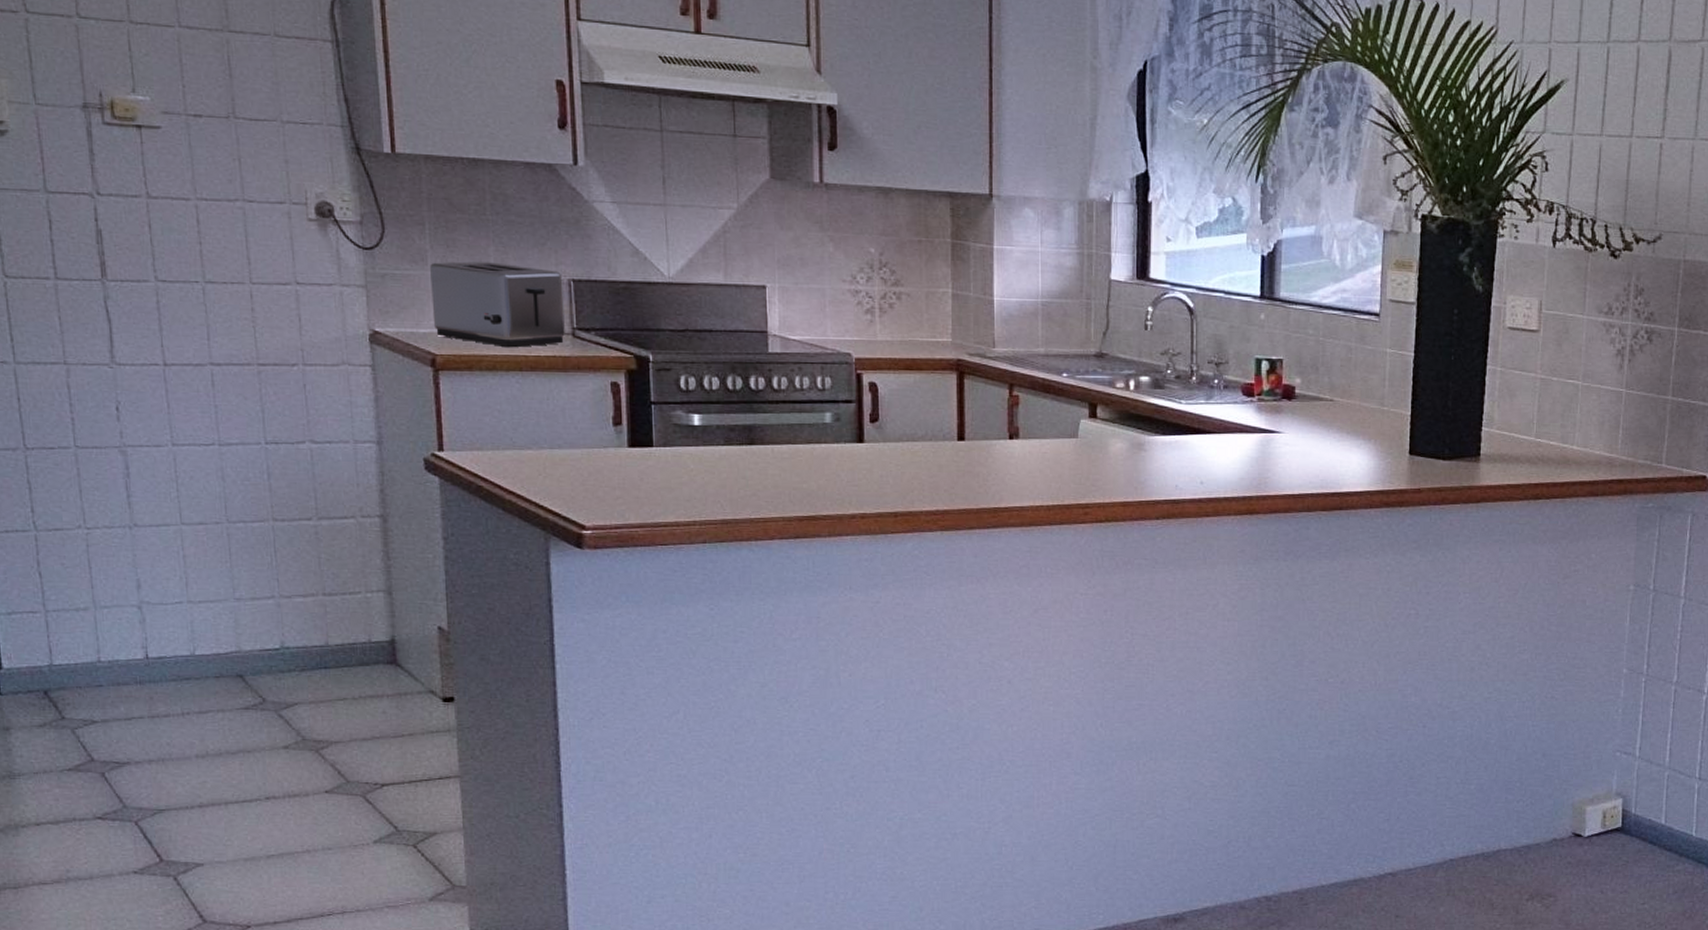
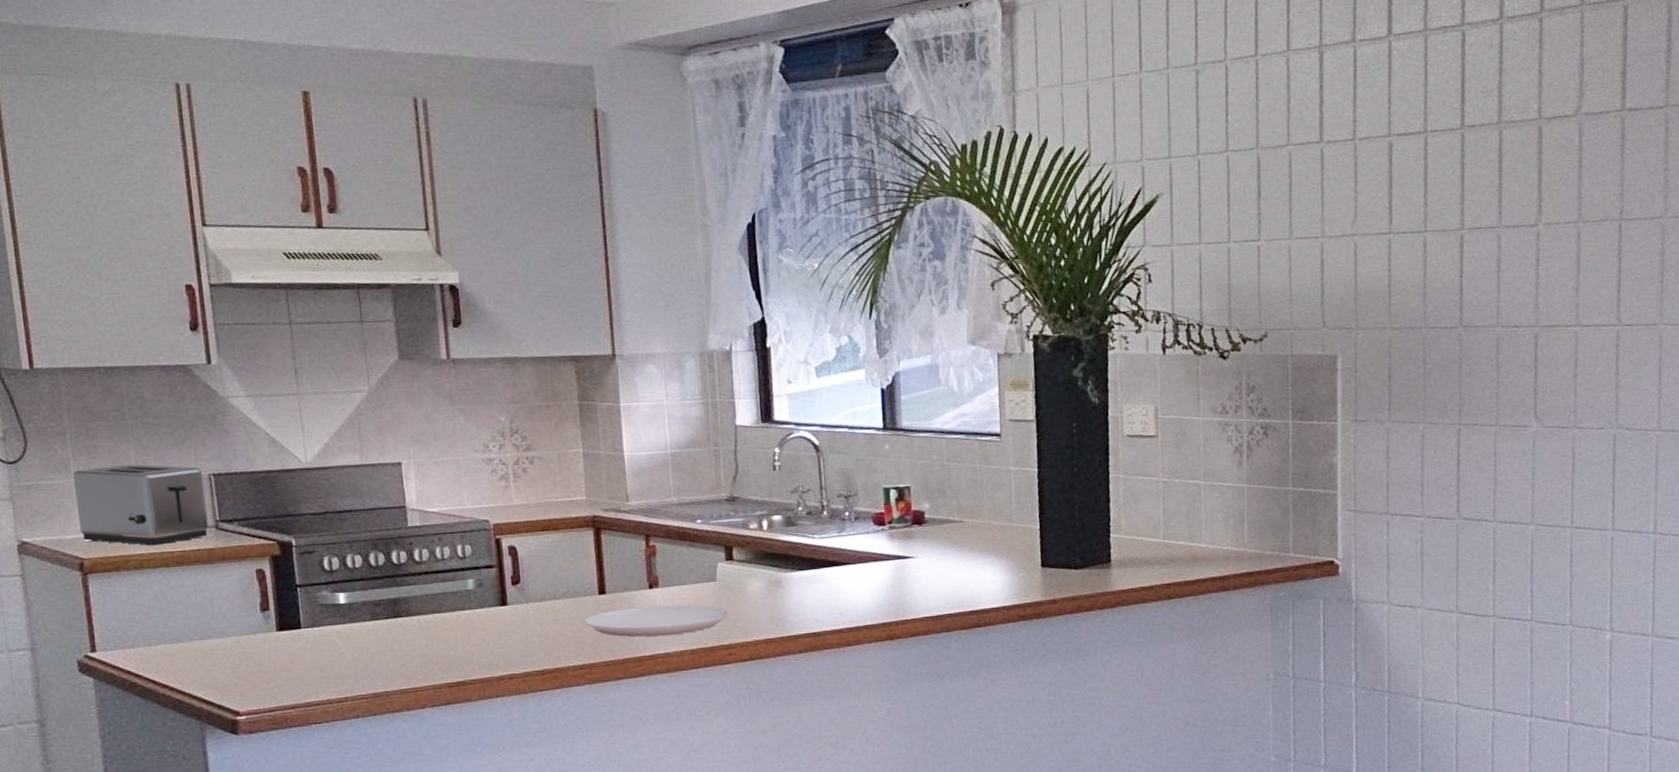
plate: none [941,457,1088,489] -> present [584,605,729,637]

